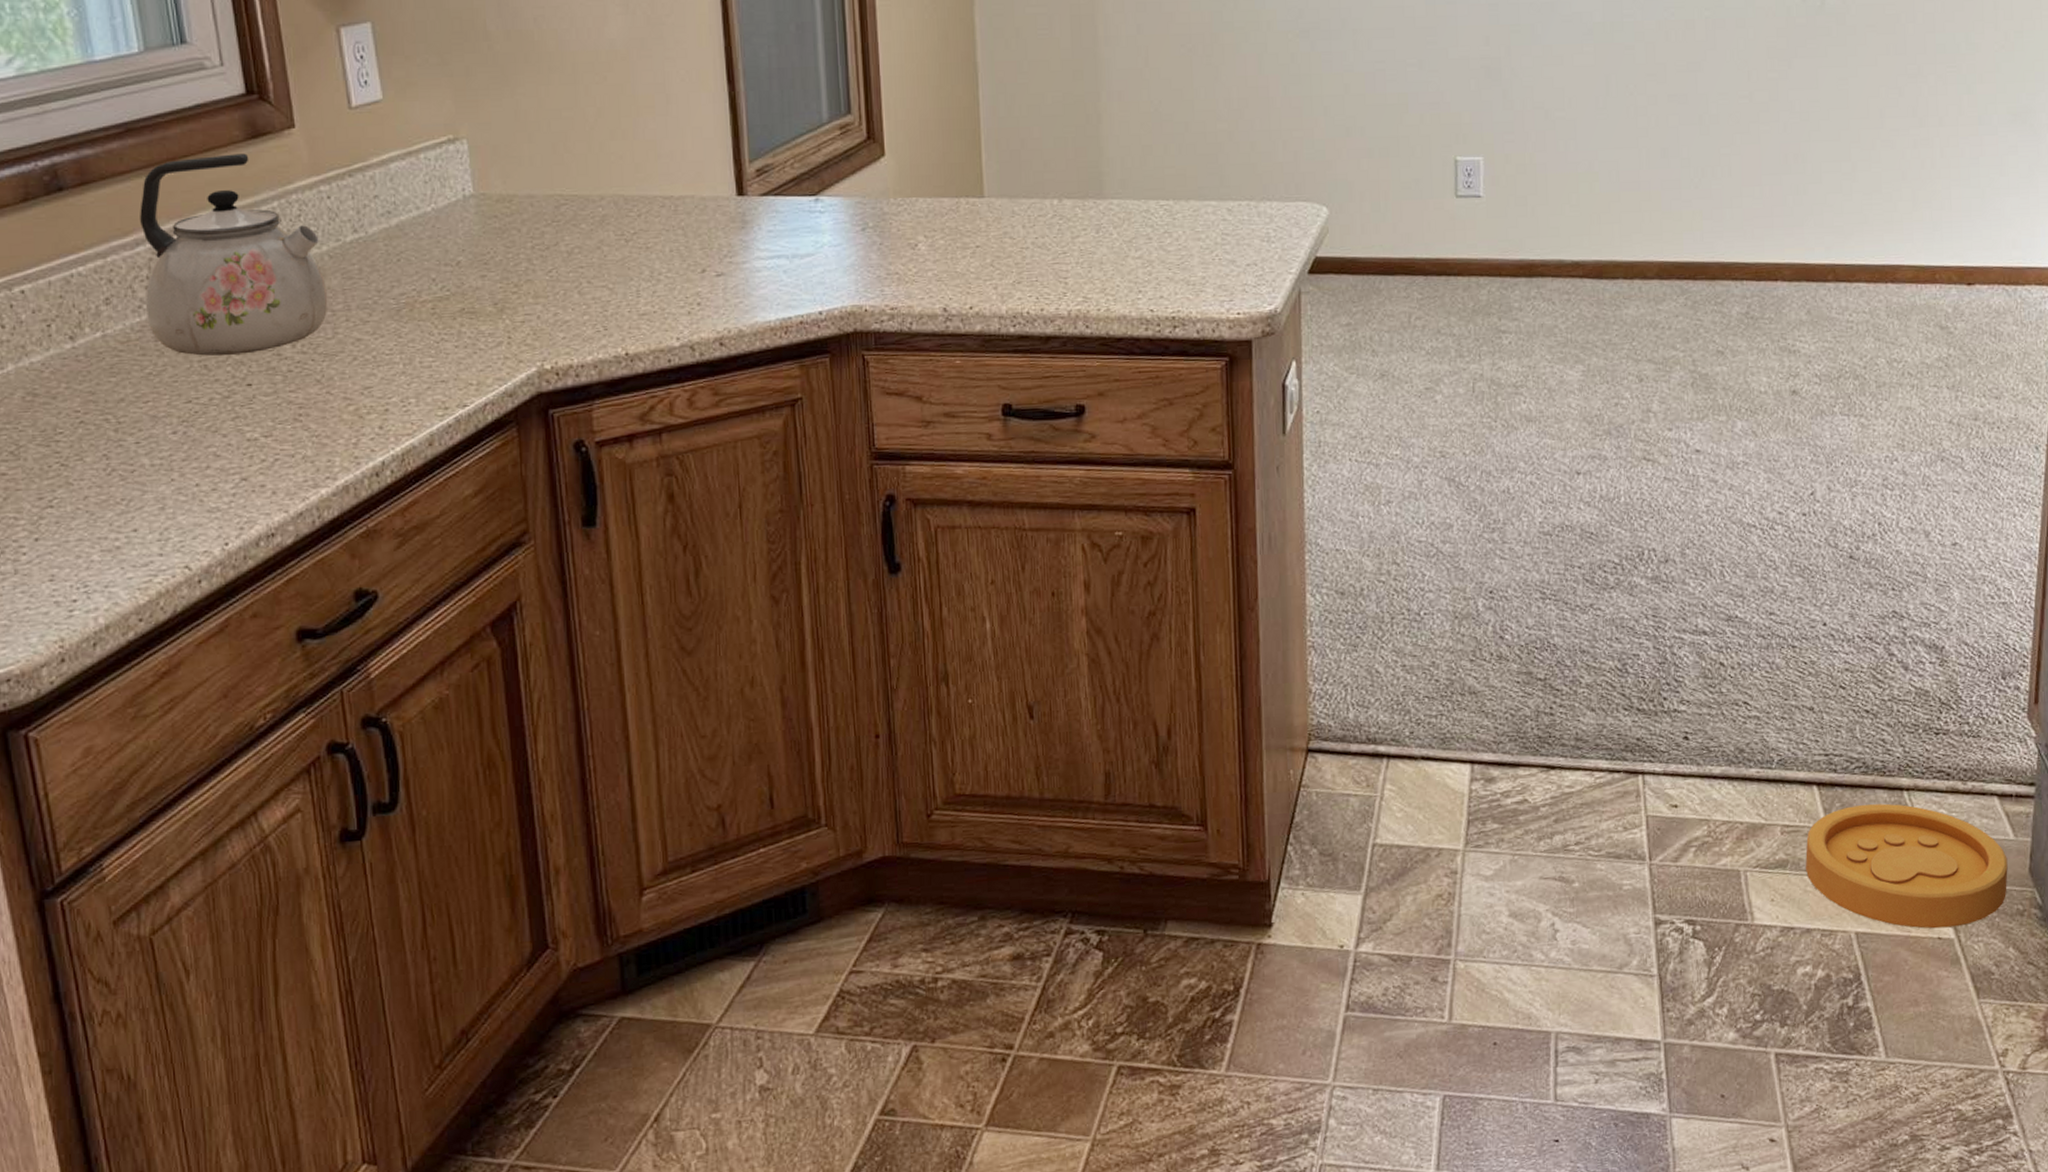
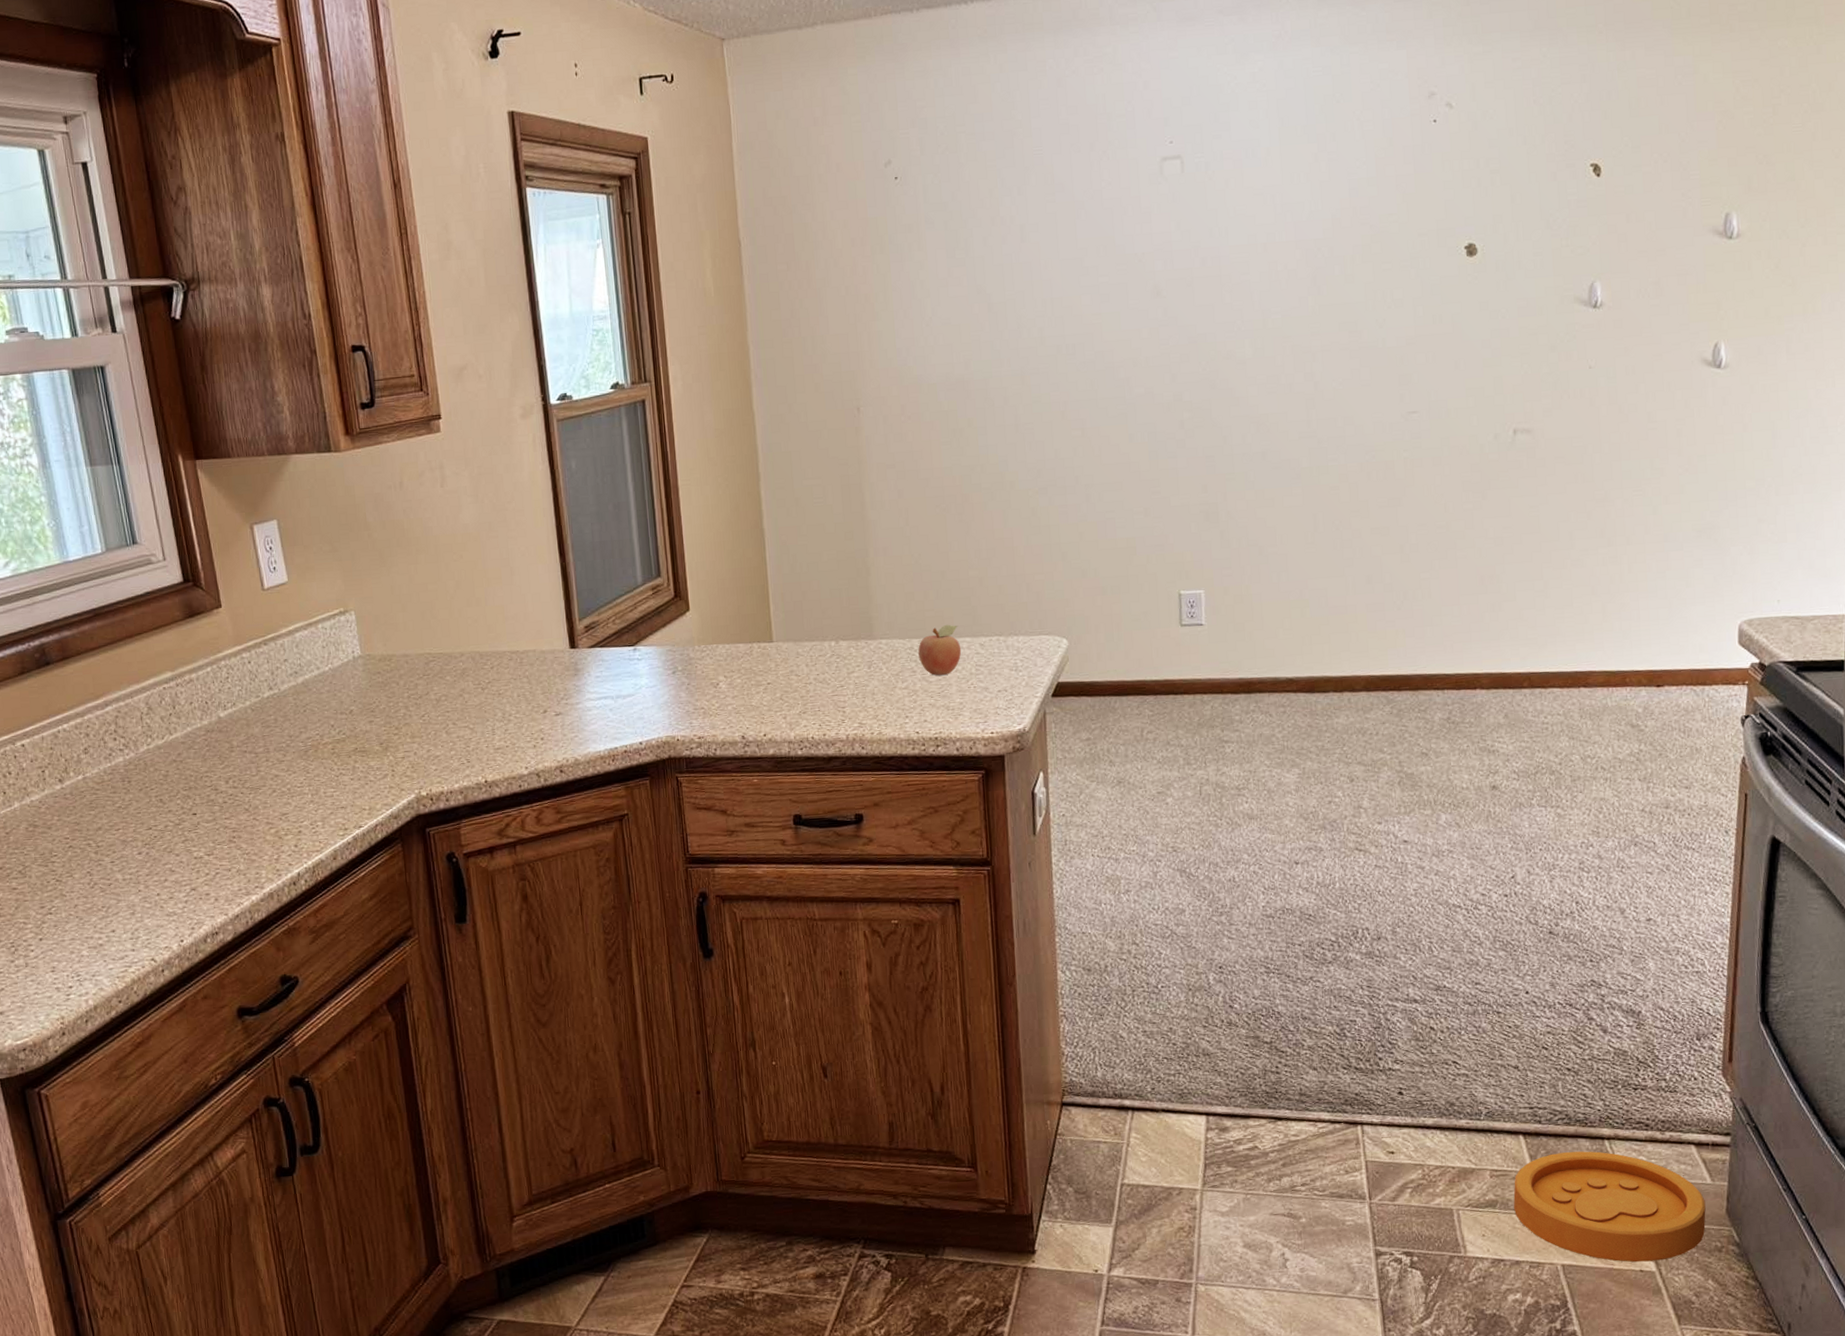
kettle: present [140,153,328,356] -> none [107,629,252,792]
fruit: none [1155,184,1206,244] -> present [918,624,962,676]

